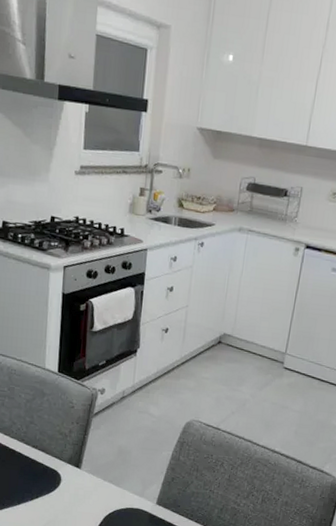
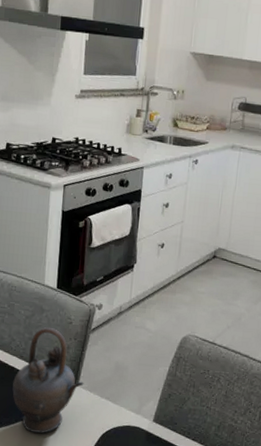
teapot: none [14,411,87,515] -> present [12,327,84,433]

